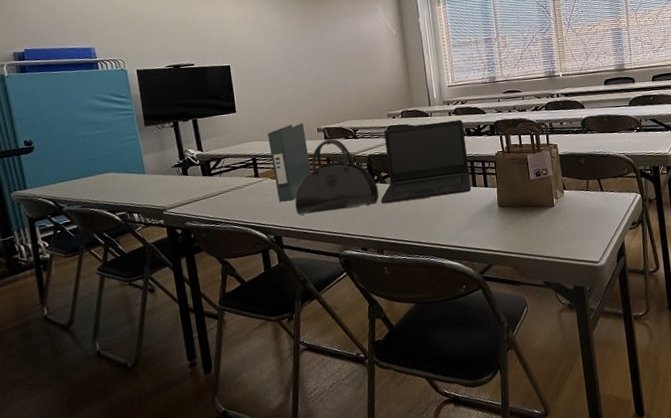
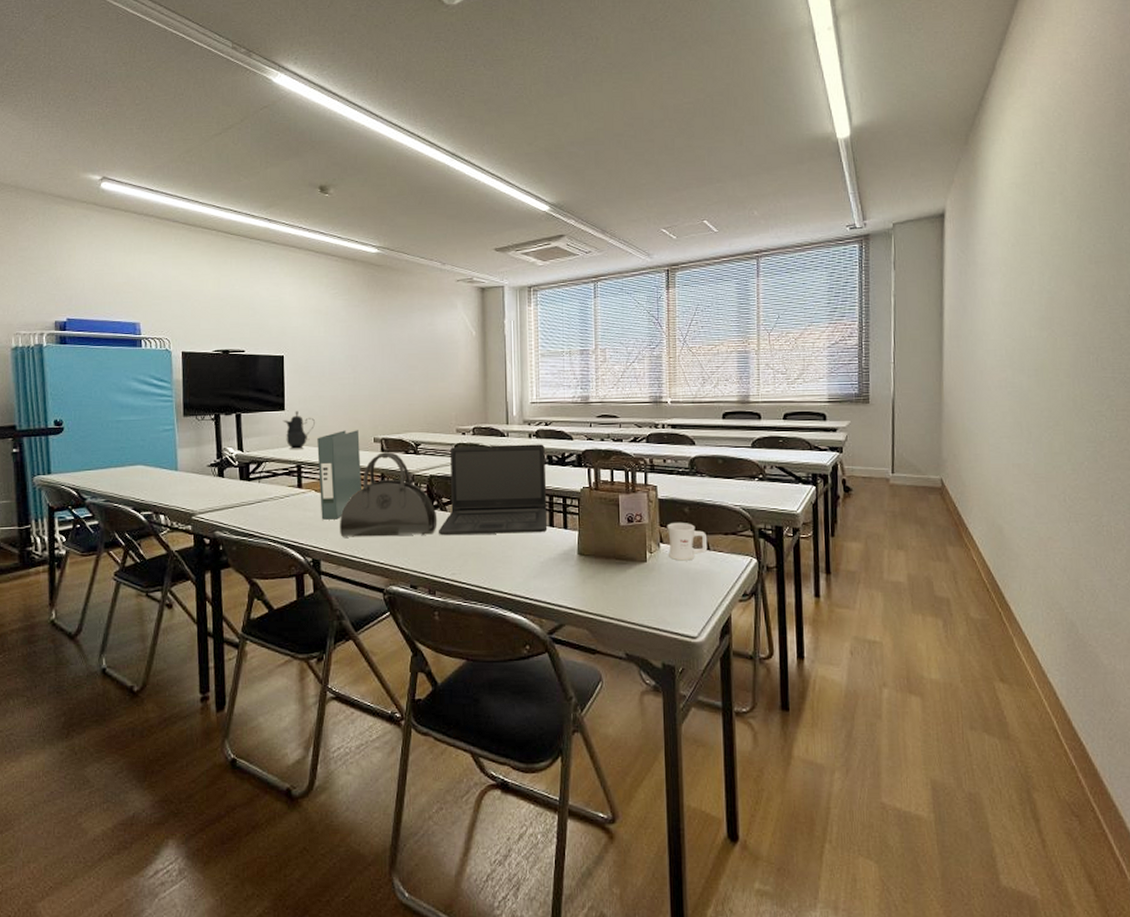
coffeepot: none [235,112,265,146] -> present [282,411,316,450]
mug: none [568,171,602,203] -> present [667,522,708,561]

